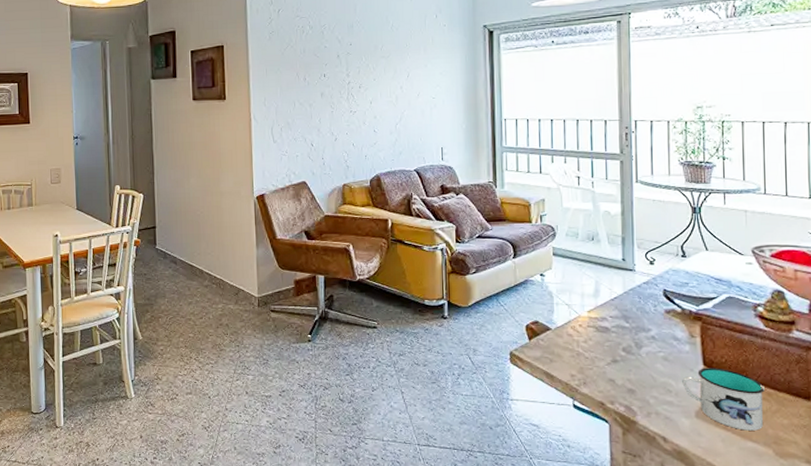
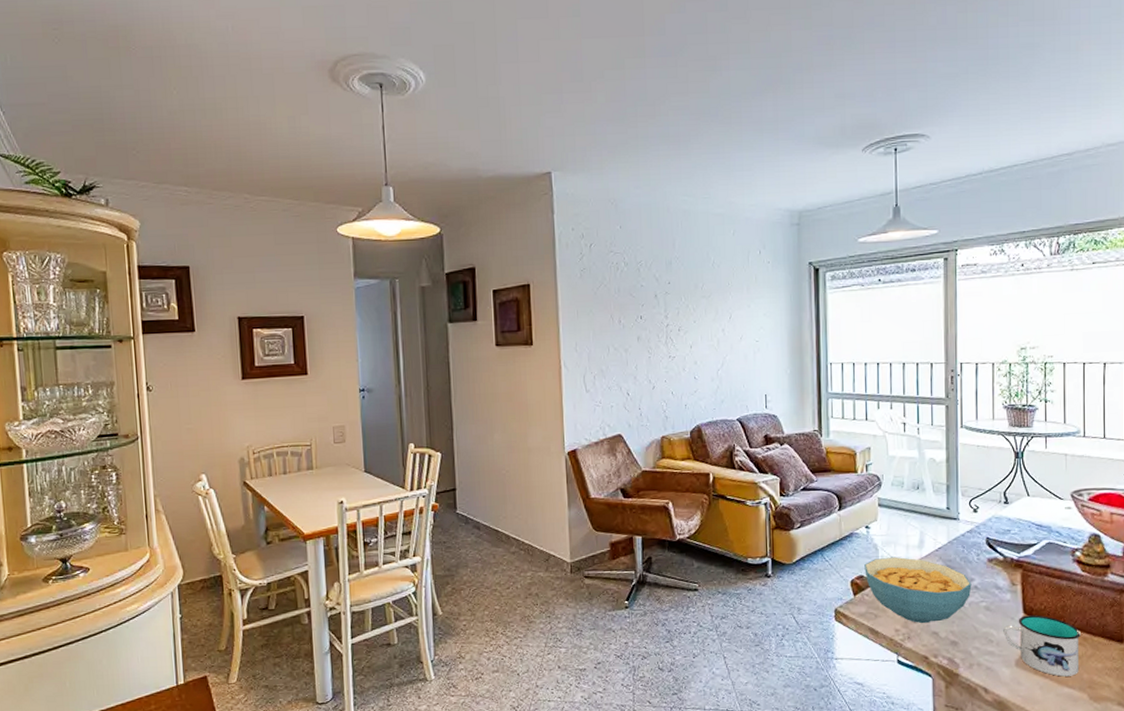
cereal bowl: none [539,304,649,371] -> present [864,556,972,624]

